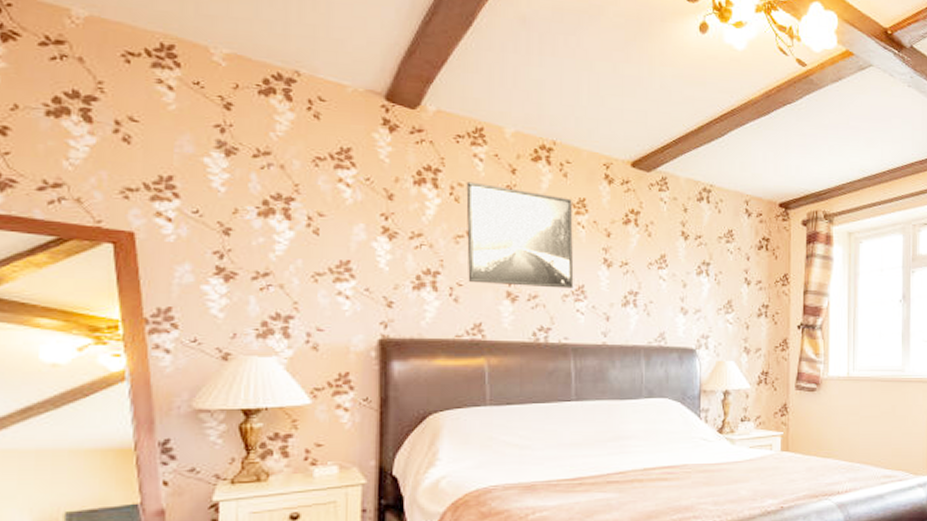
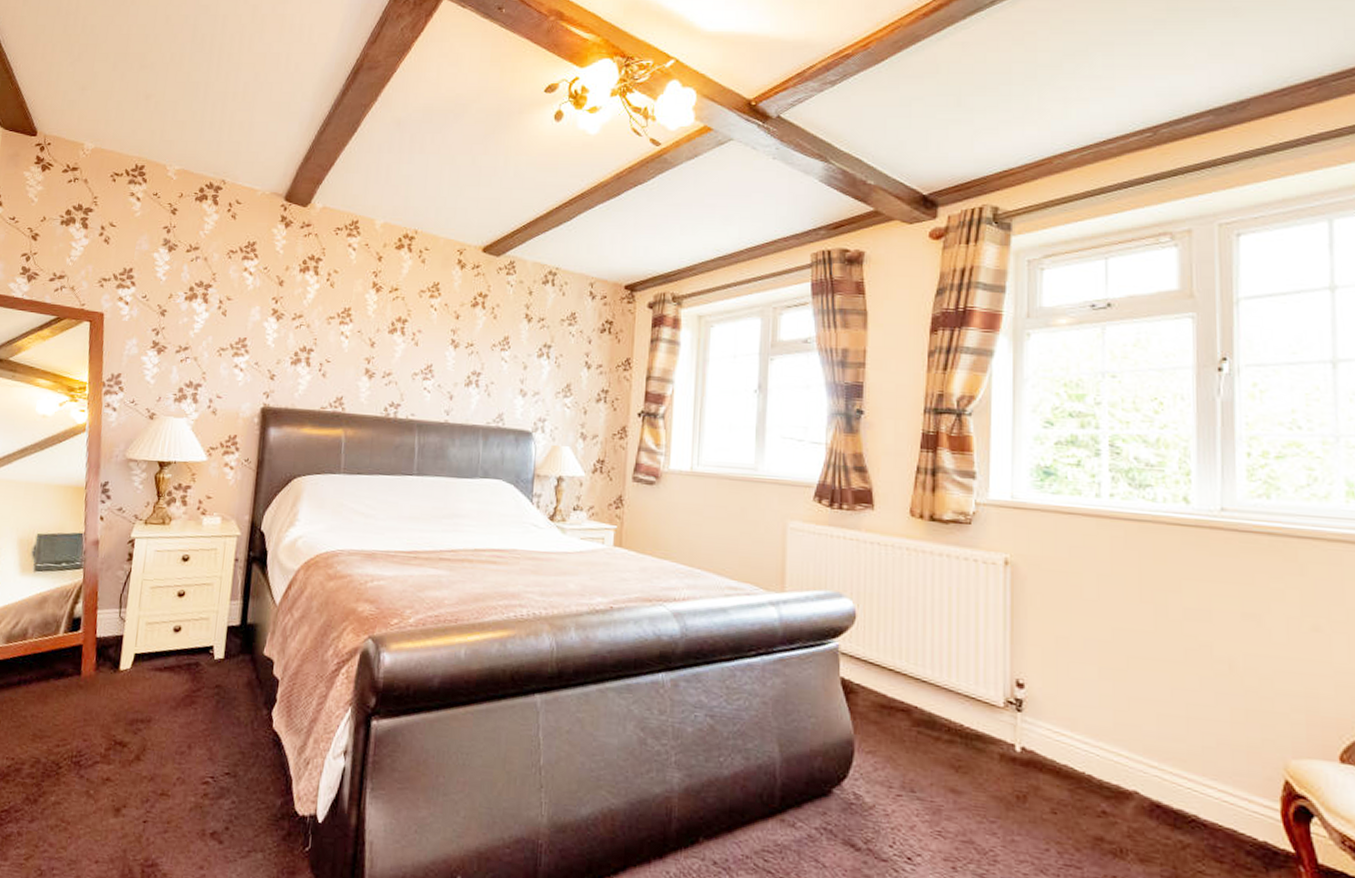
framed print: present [466,181,574,289] -> none [335,269,427,368]

